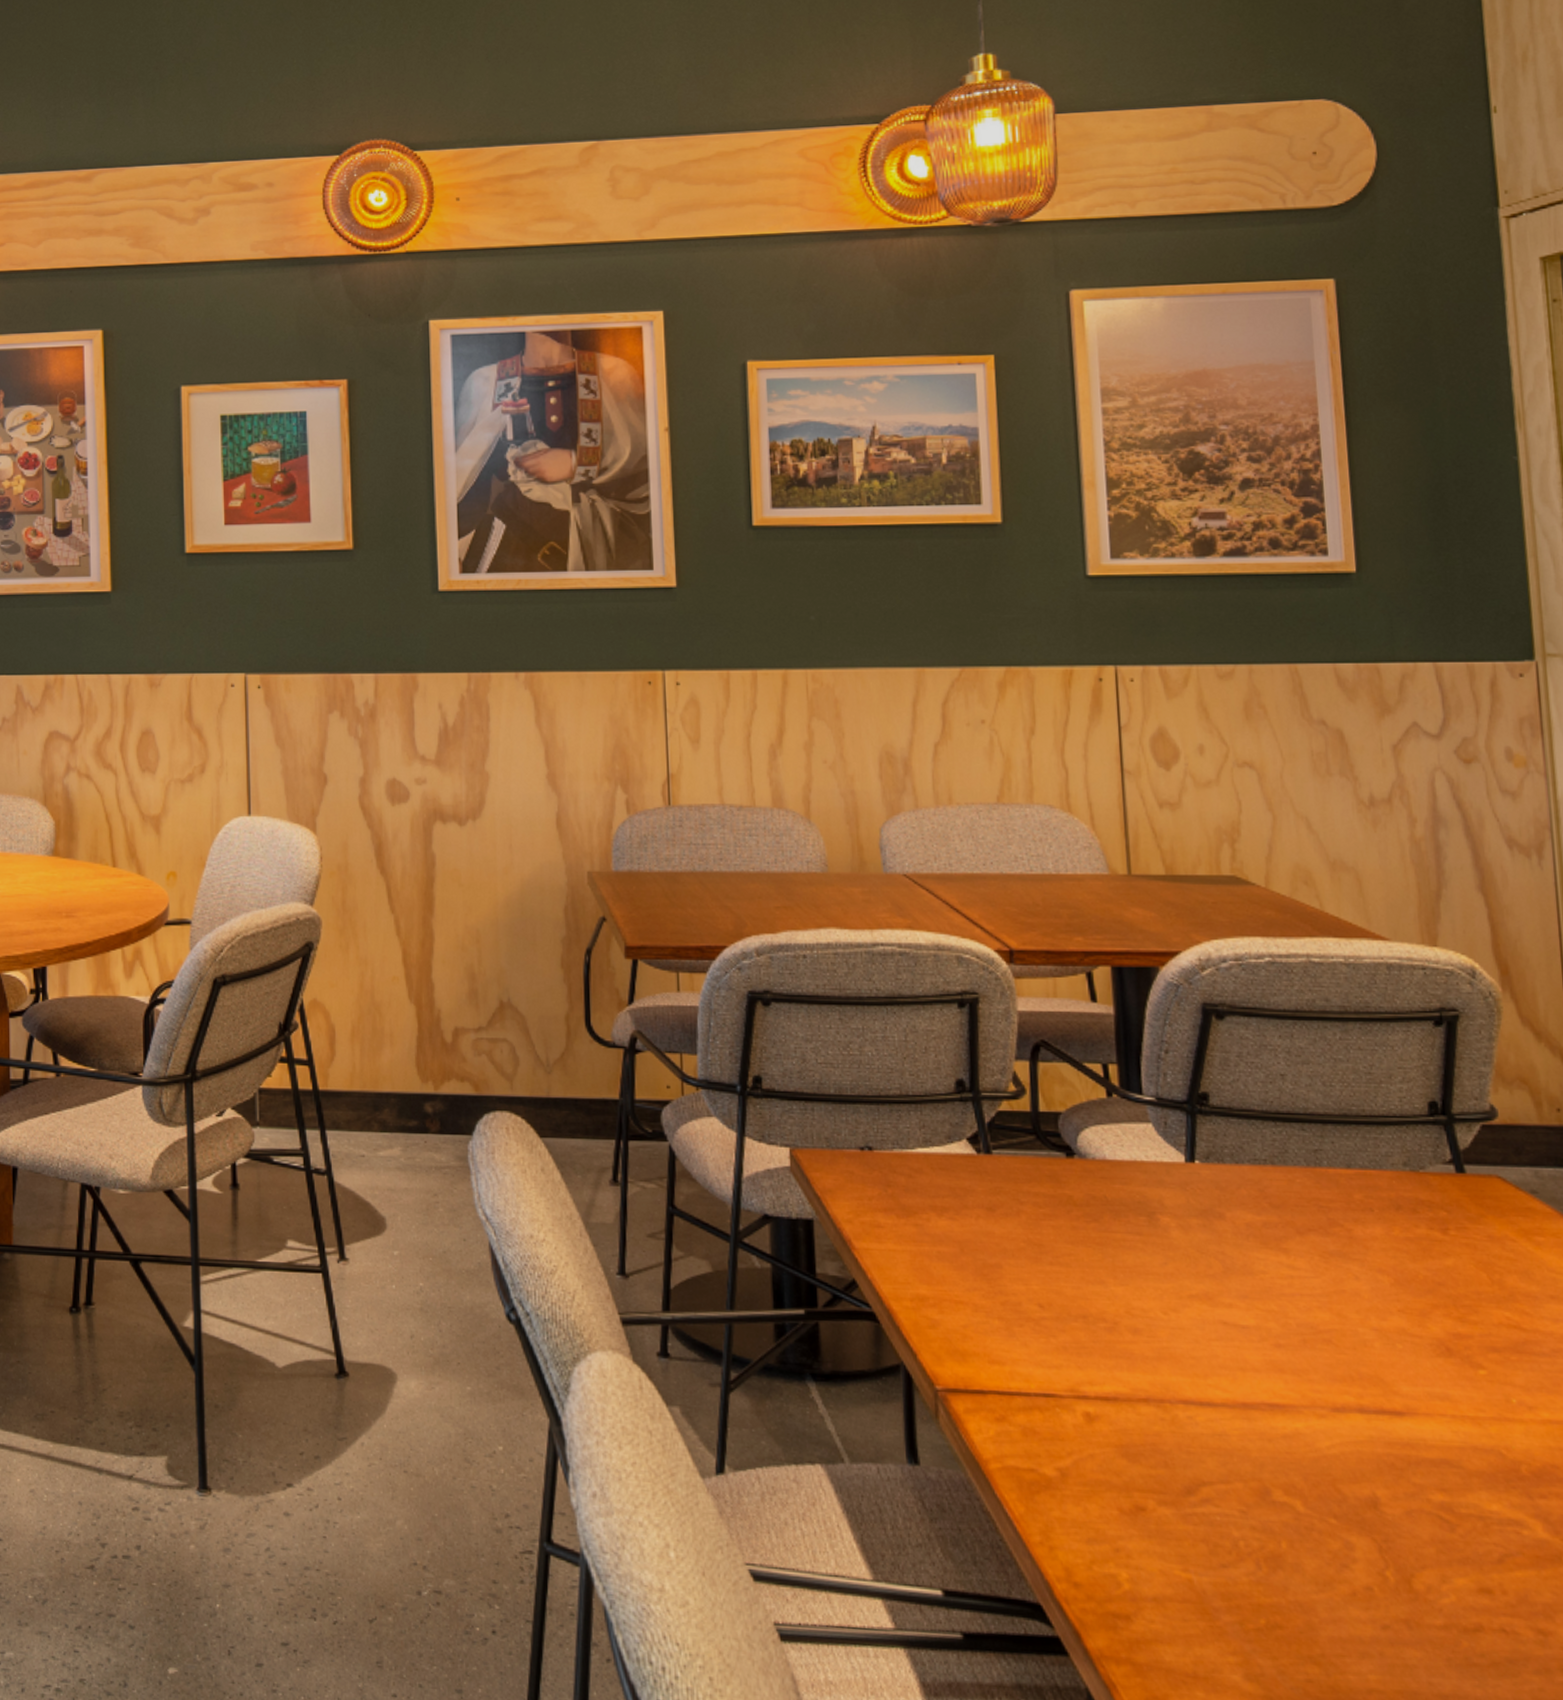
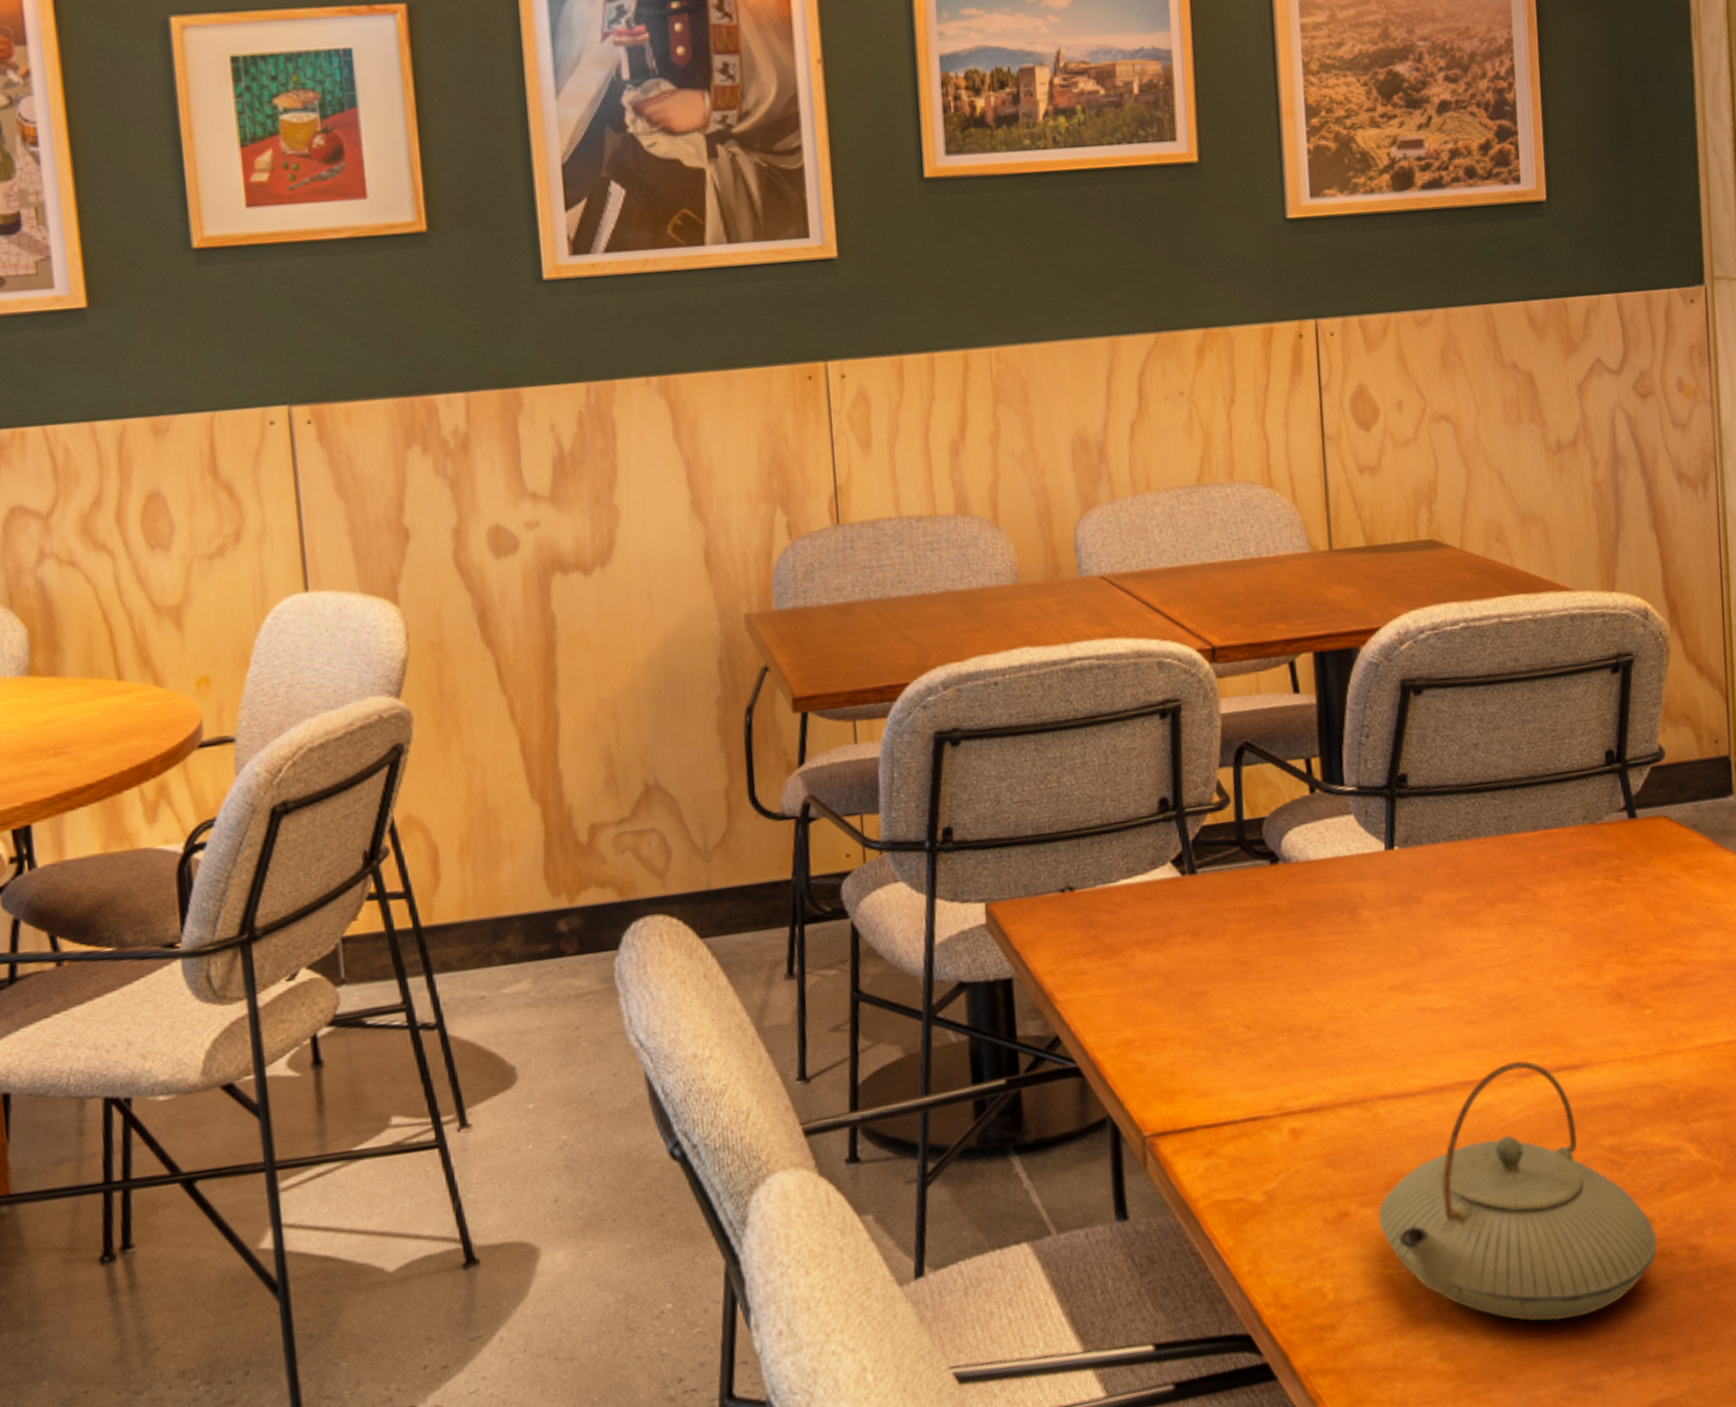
teapot: none [1177,1394,1498,1674] -> present [1378,1060,1657,1322]

